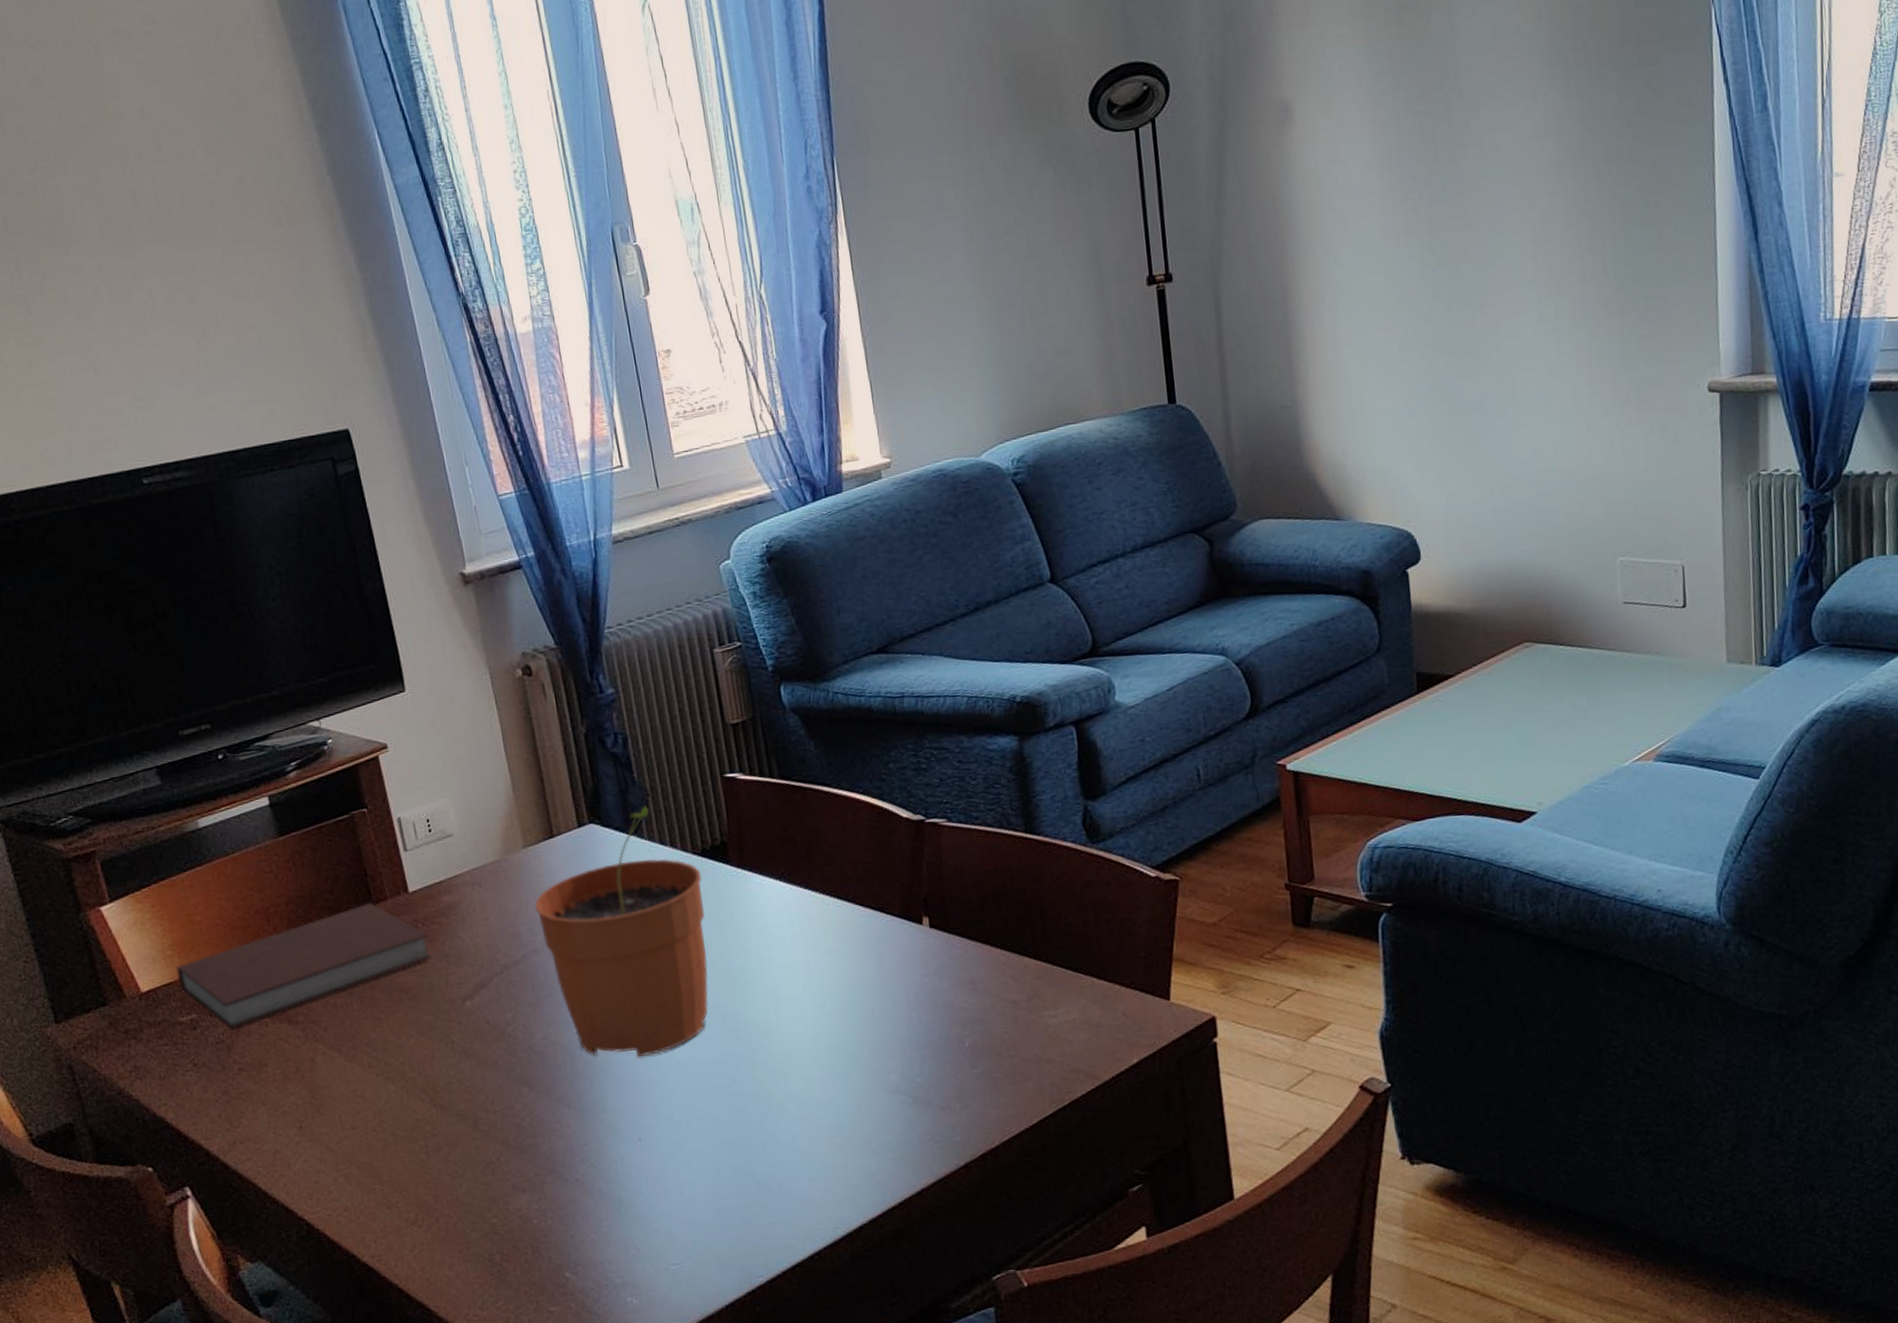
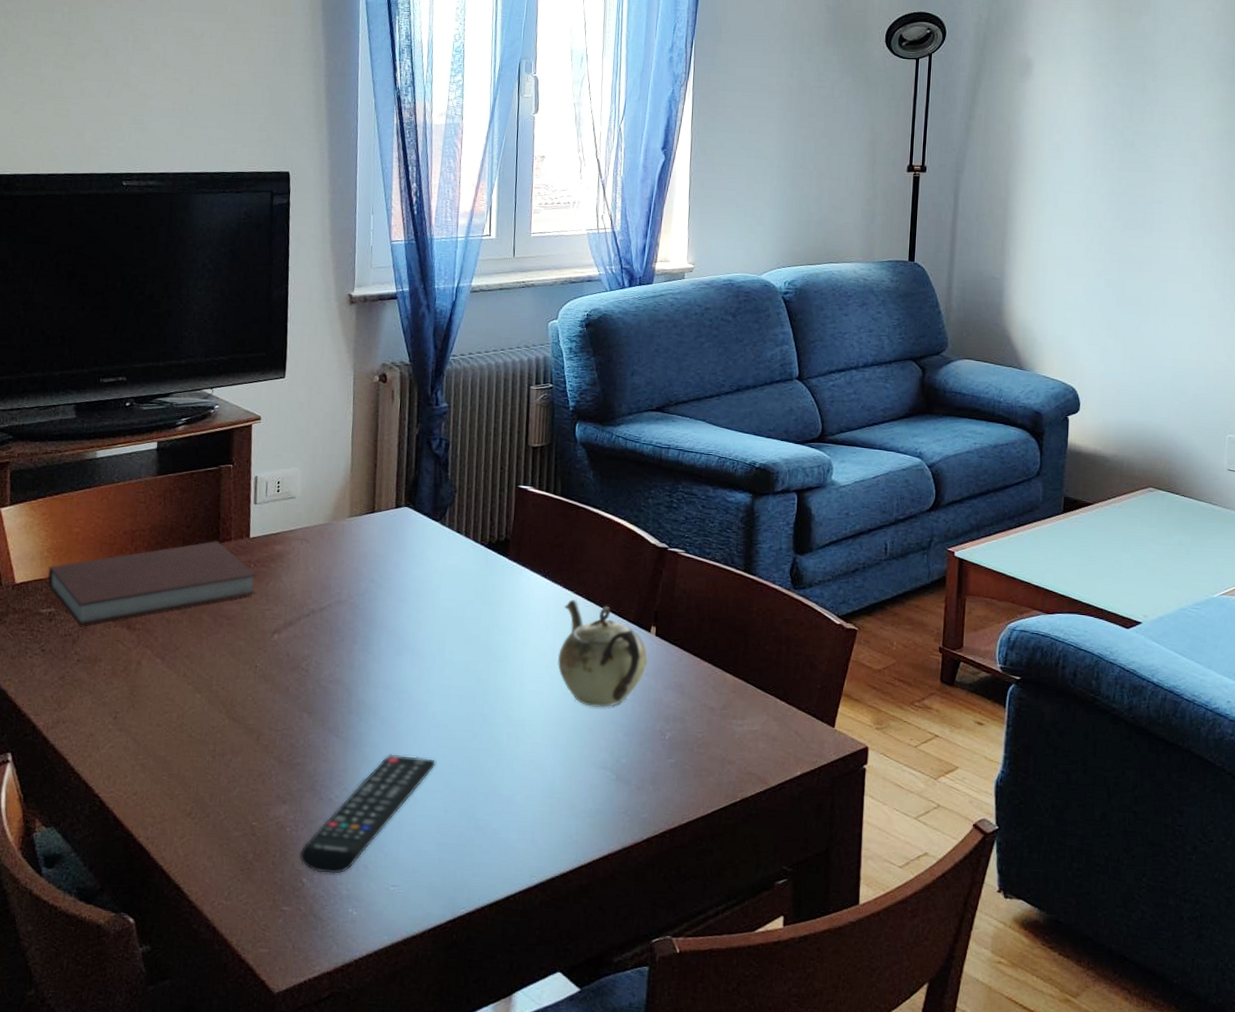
plant pot: present [534,806,709,1058] -> none [346,500,485,704]
remote control: none [555,1114,695,1264] -> present [299,754,437,874]
teapot: none [810,900,926,1024] -> present [557,599,648,708]

